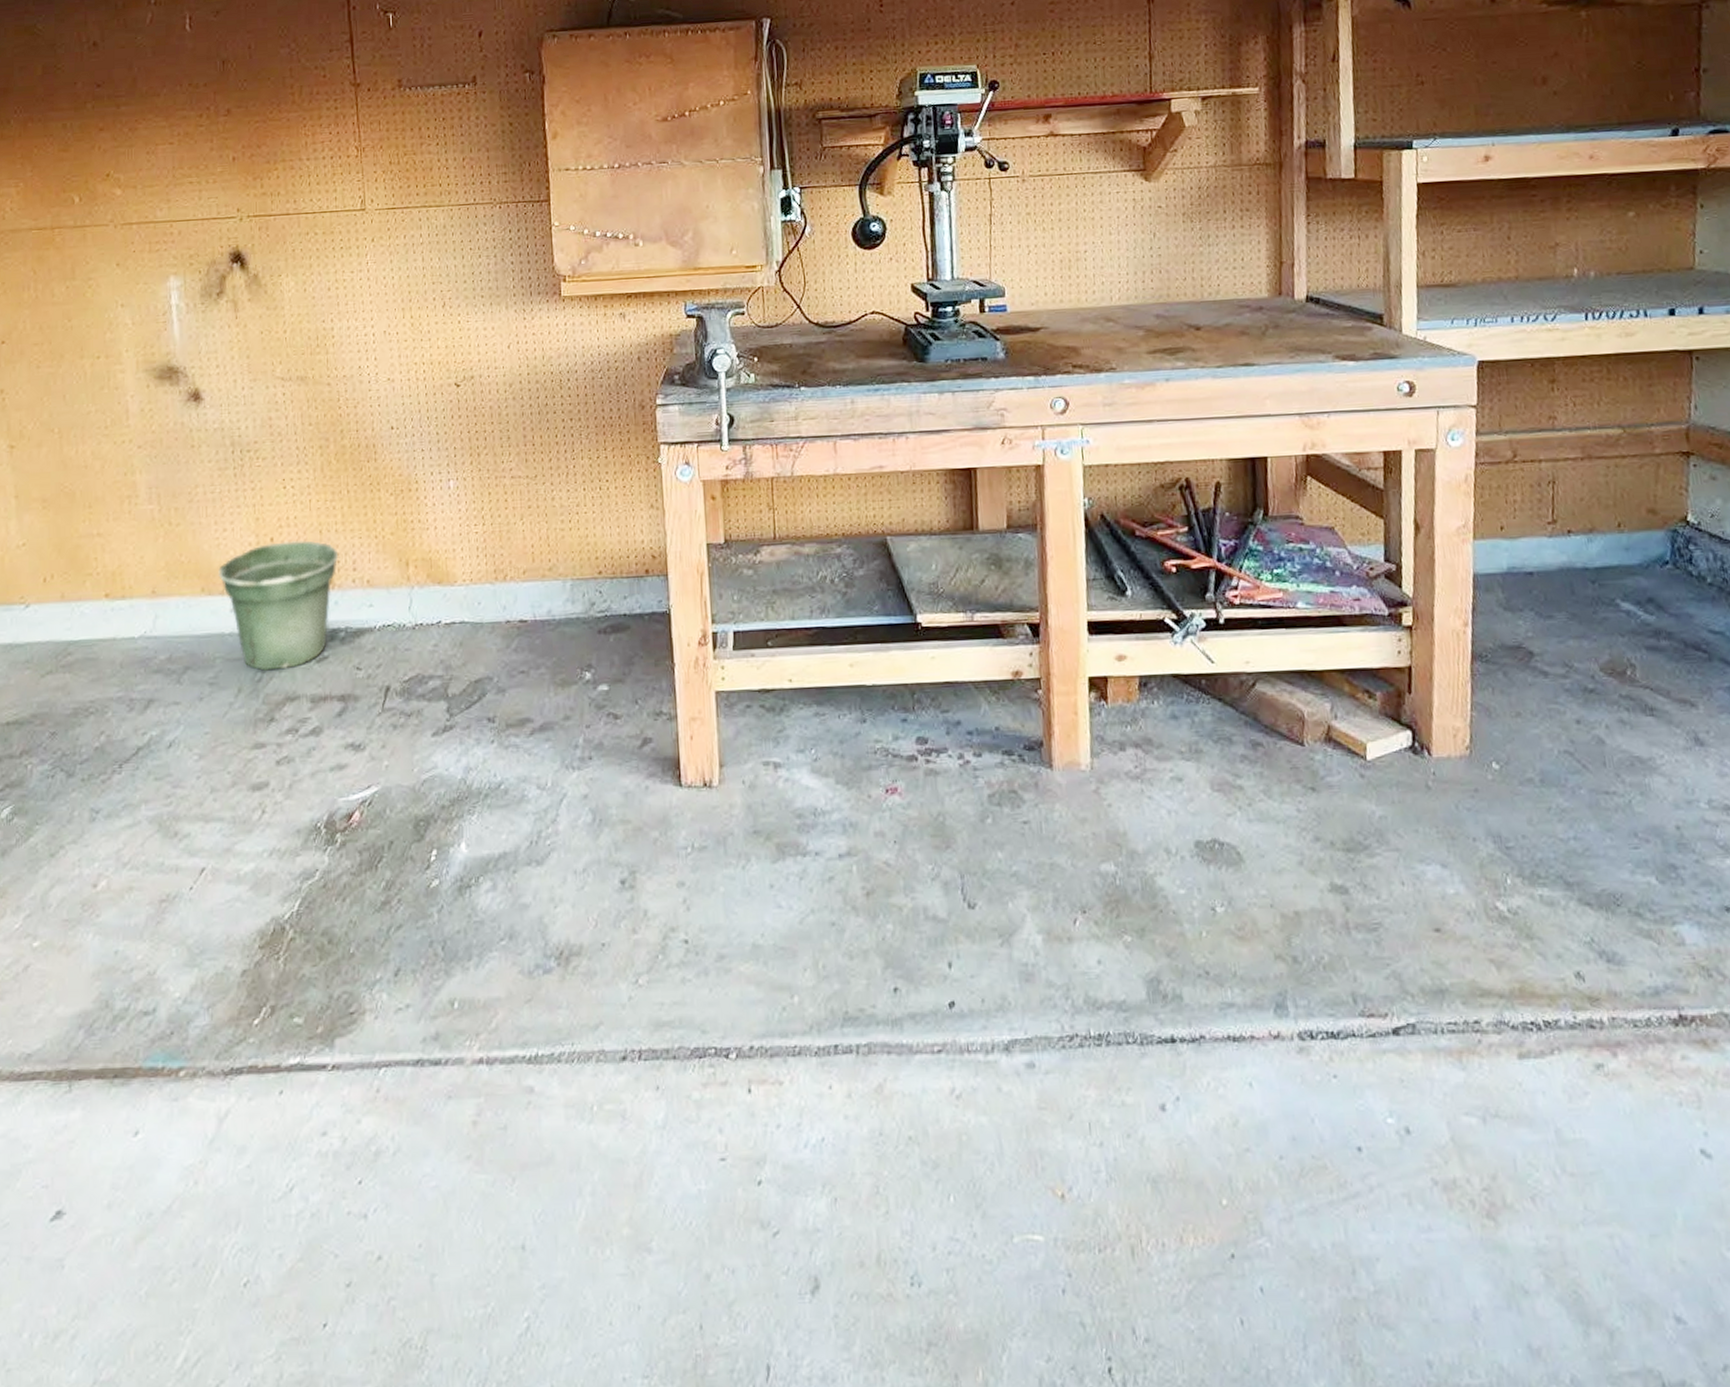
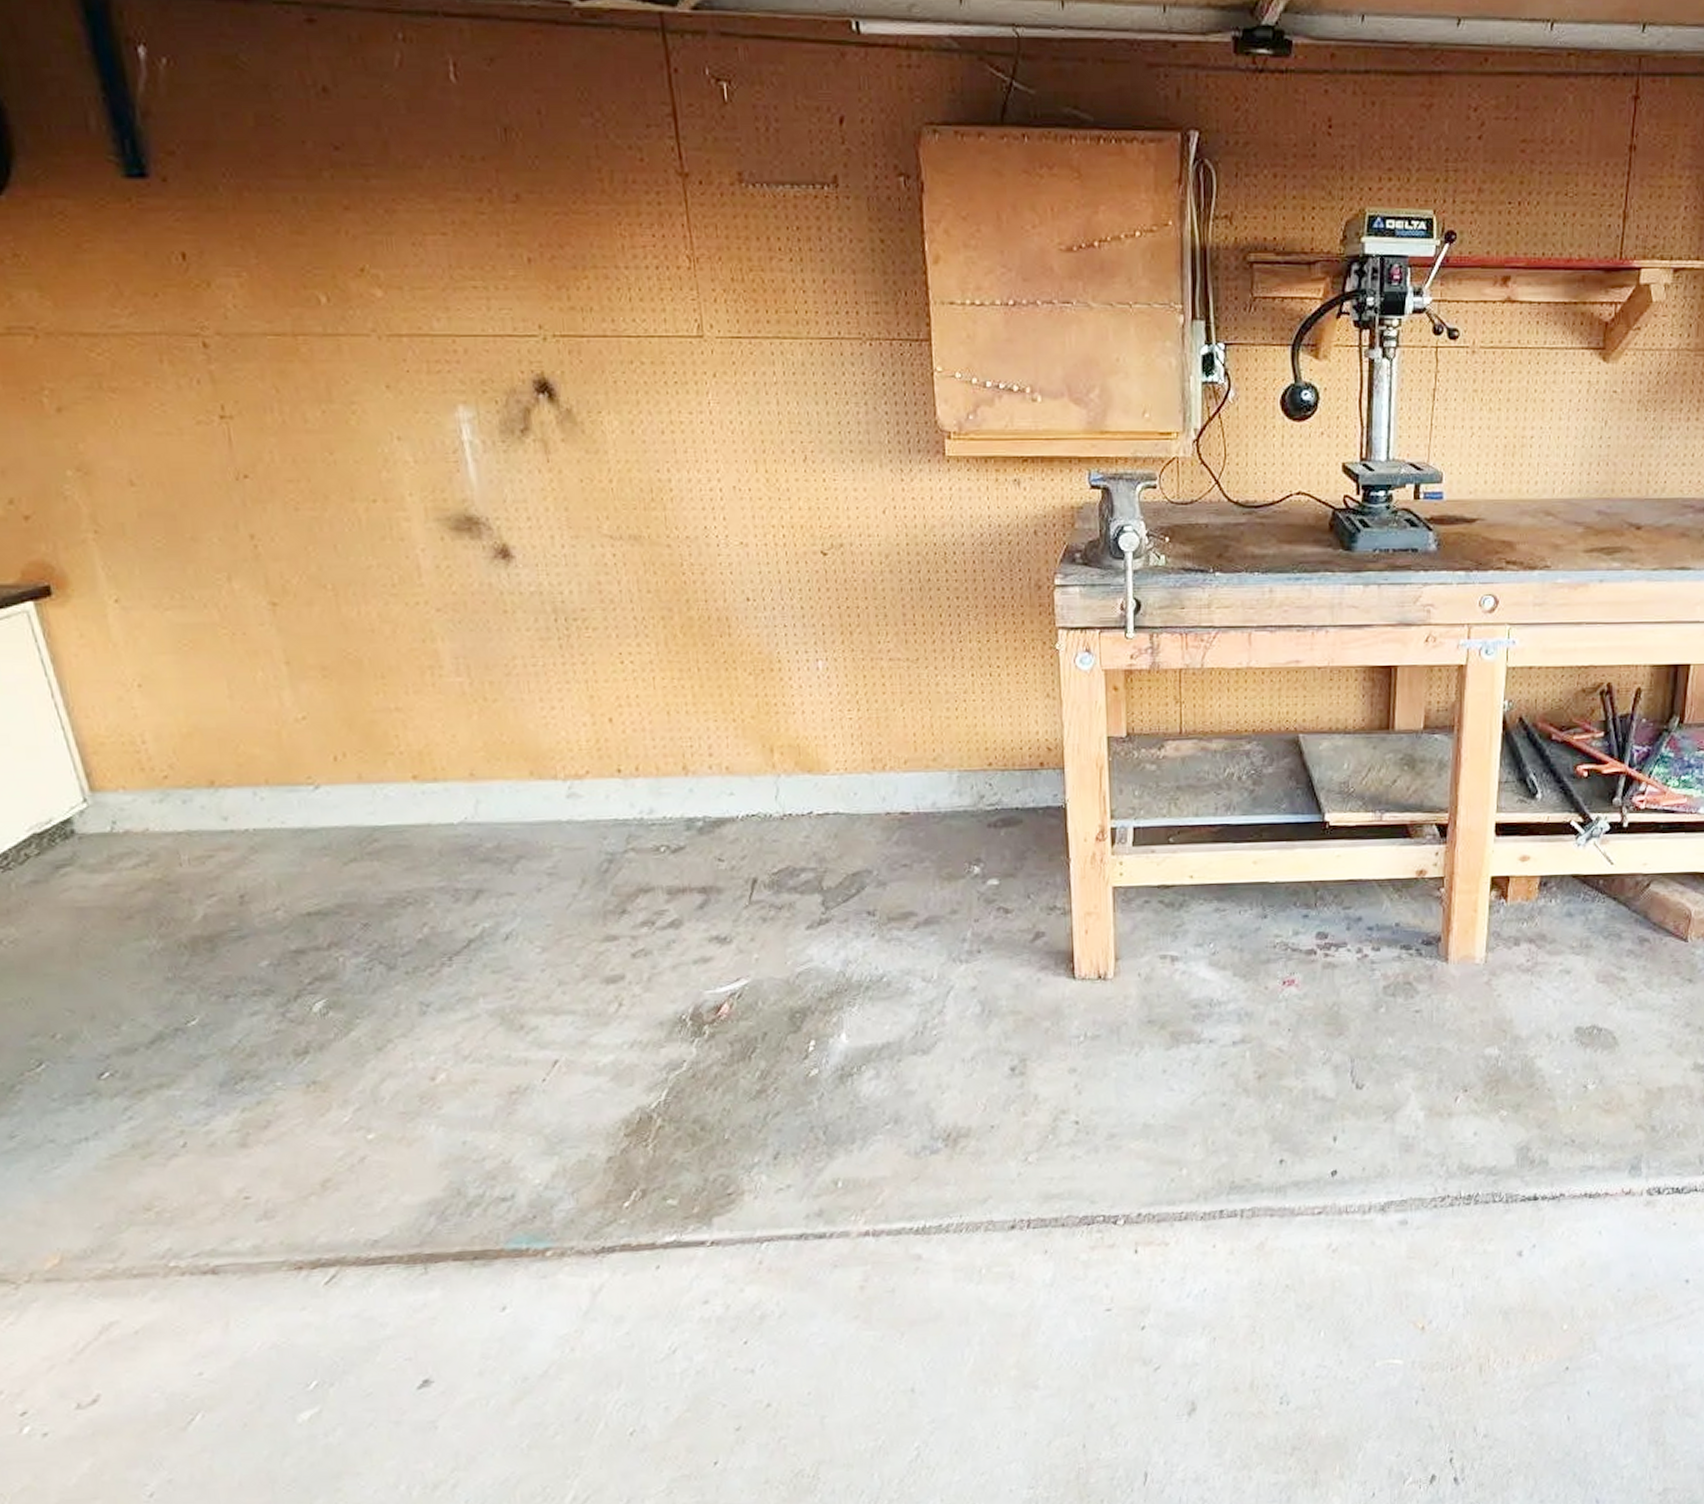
flower pot: present [218,540,339,671] -> none [548,722,691,861]

